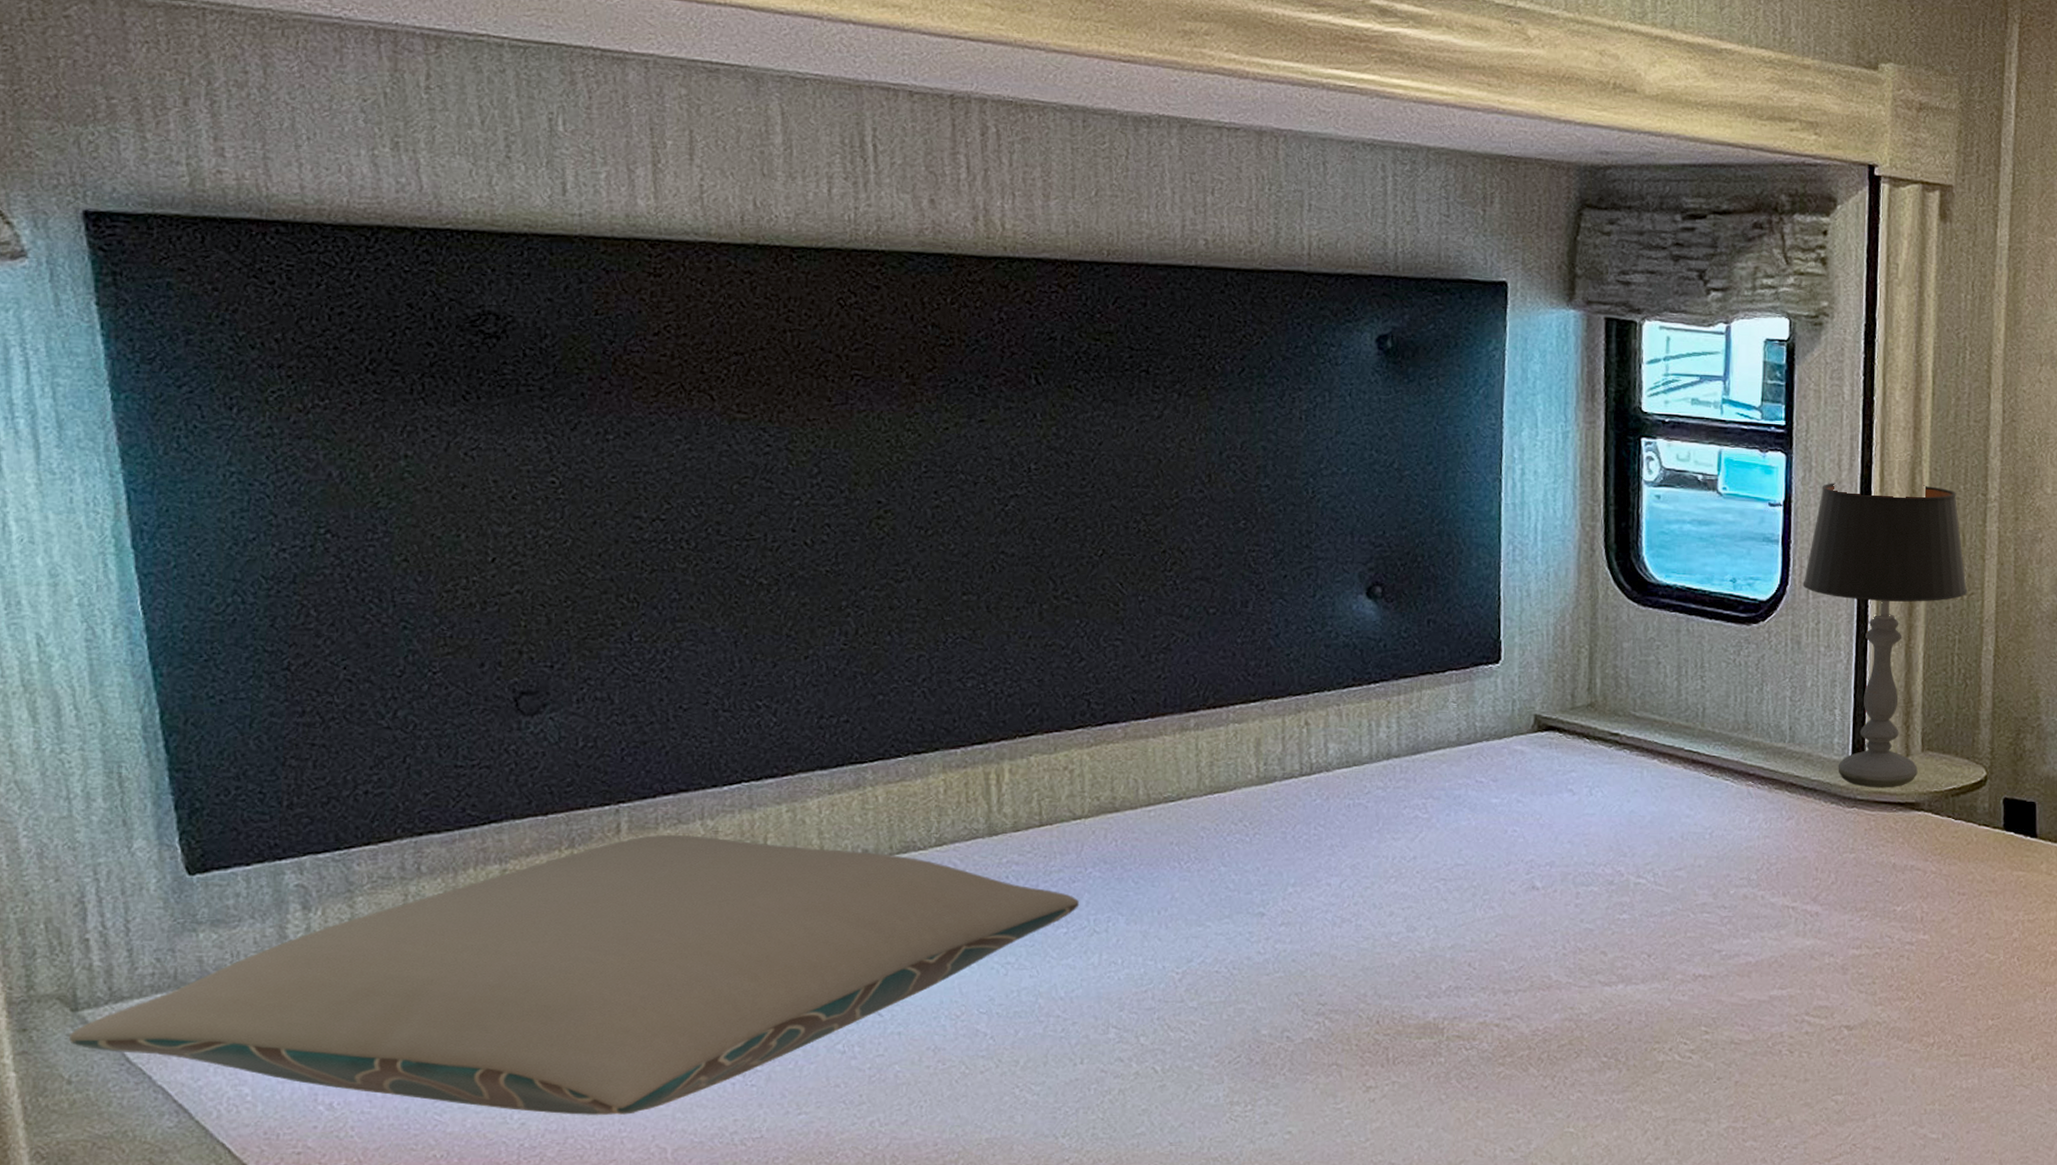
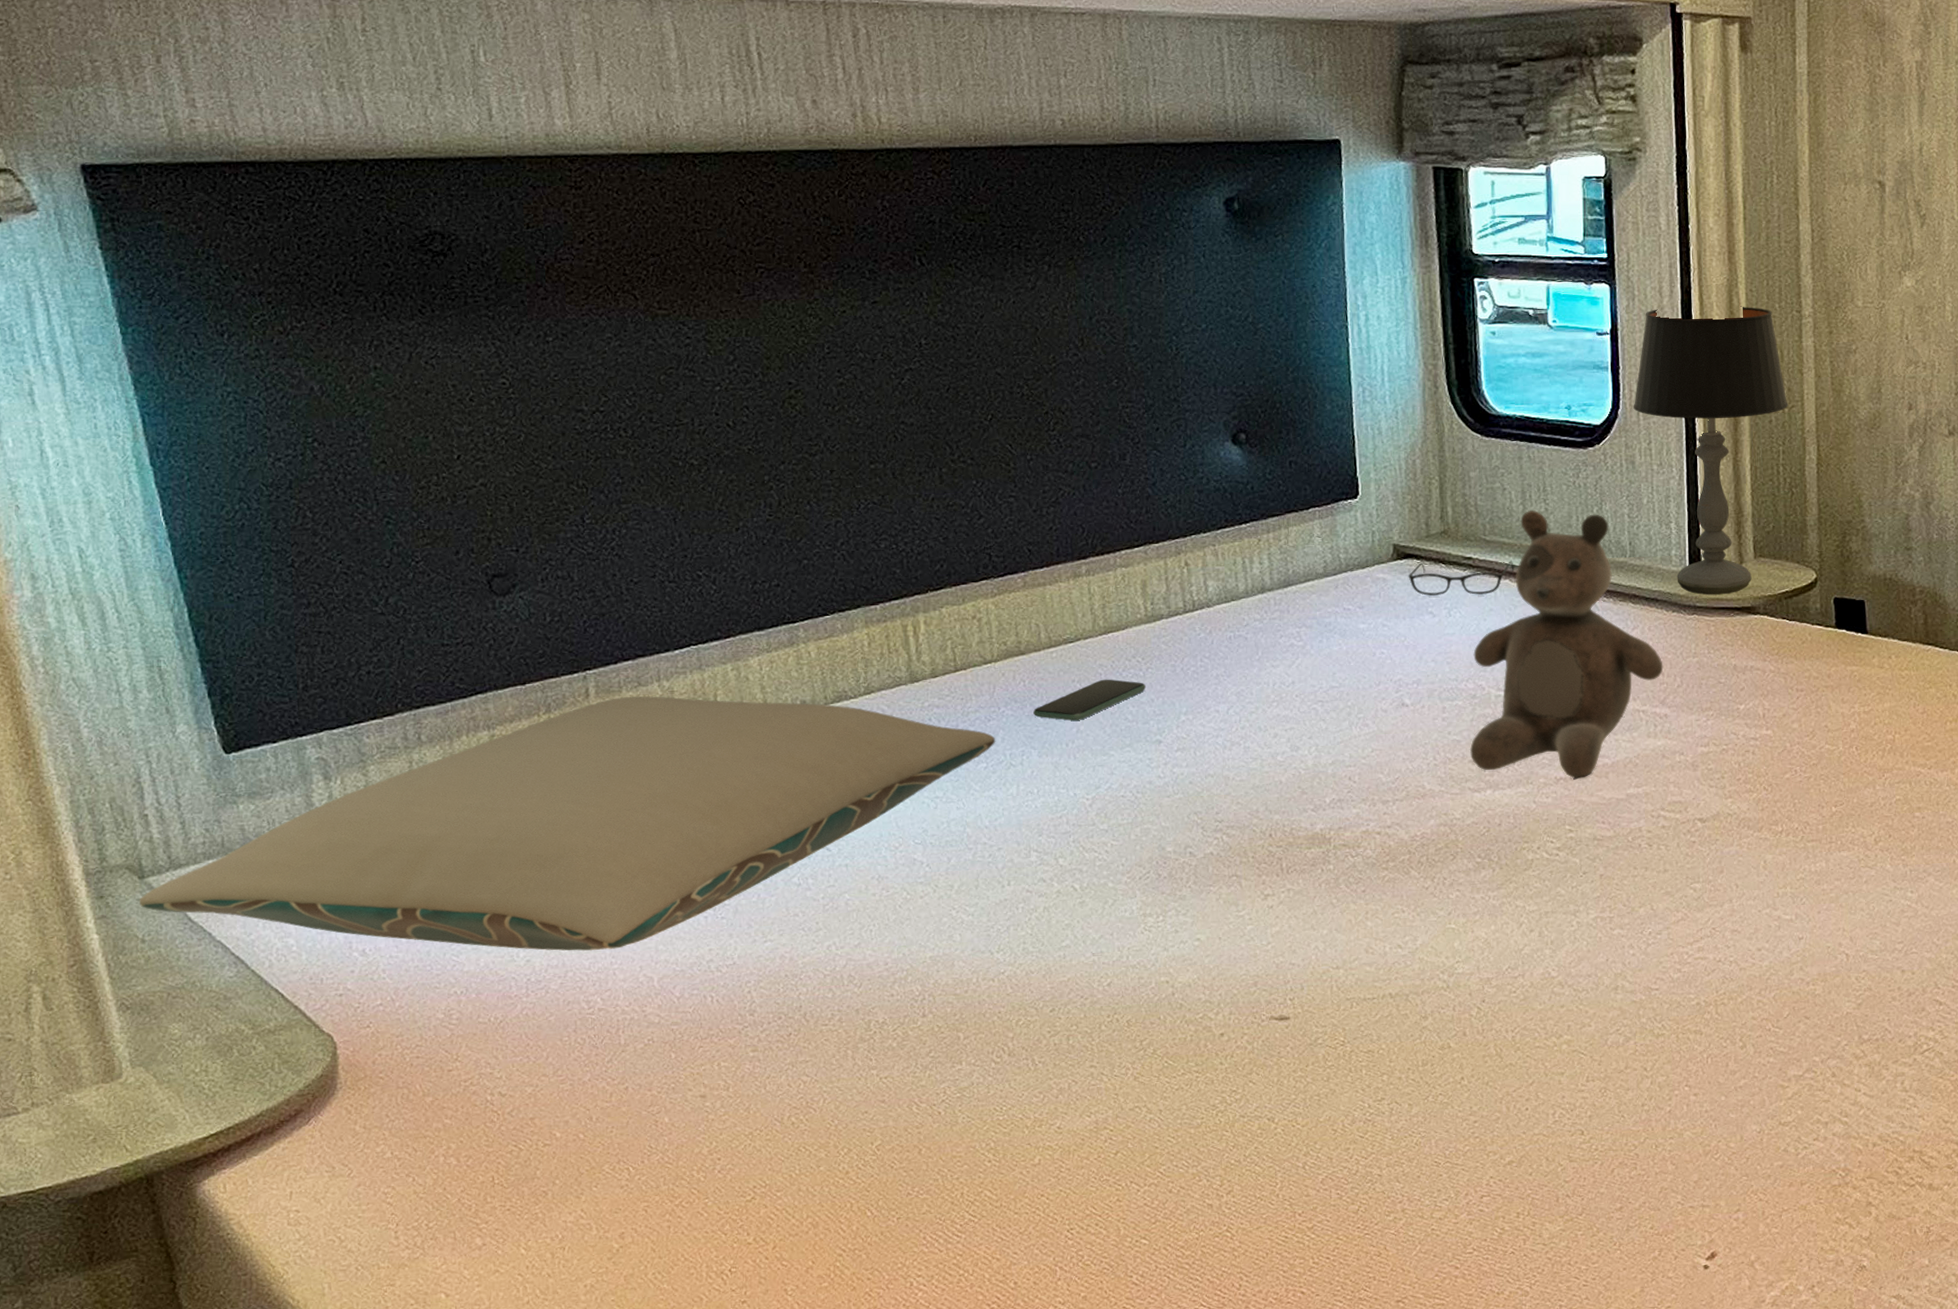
smartphone: none [1123,843,1251,887] -> present [1032,679,1146,721]
eyeglasses: none [1548,736,1664,774] -> present [1408,561,1515,596]
stuffed animal: none [1602,687,1818,977] -> present [1469,510,1664,779]

